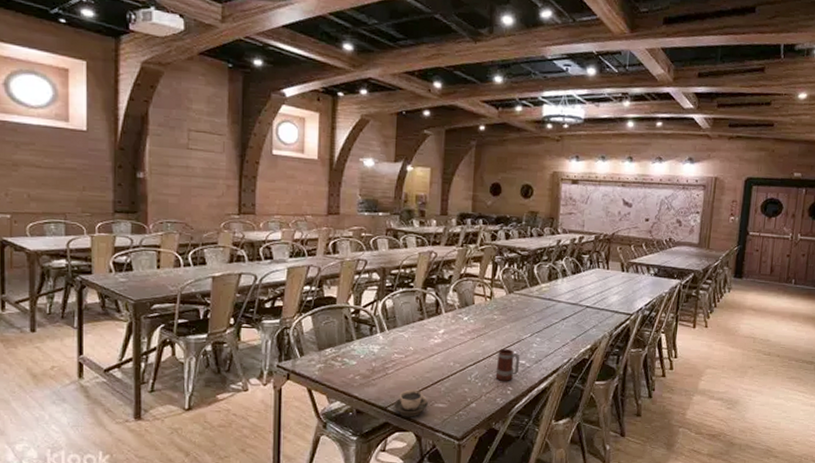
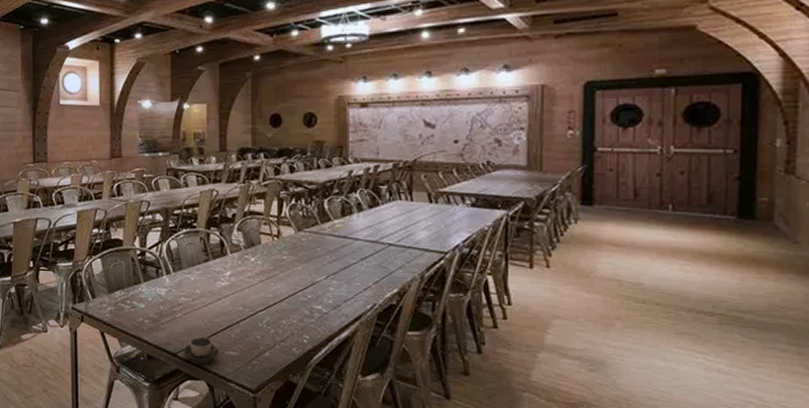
beer mug: present [495,348,520,382] -> none [289,292,316,330]

